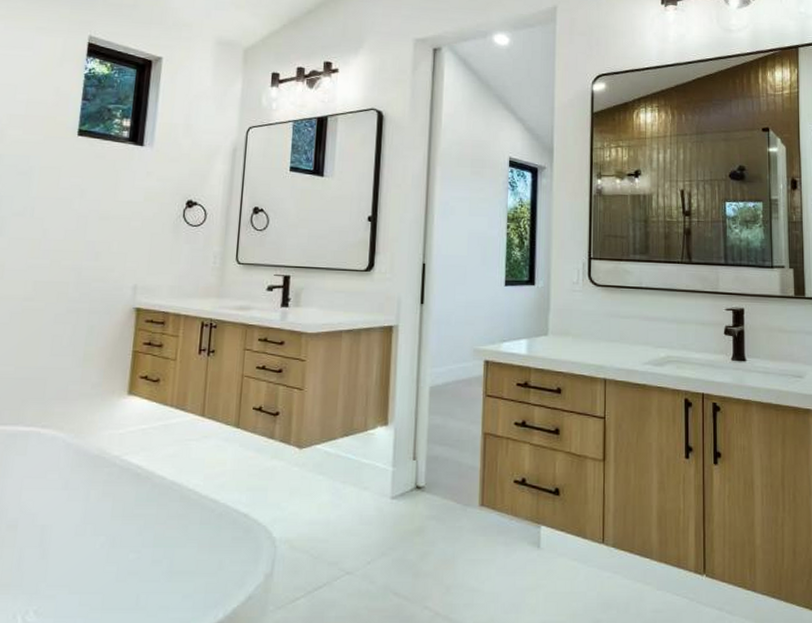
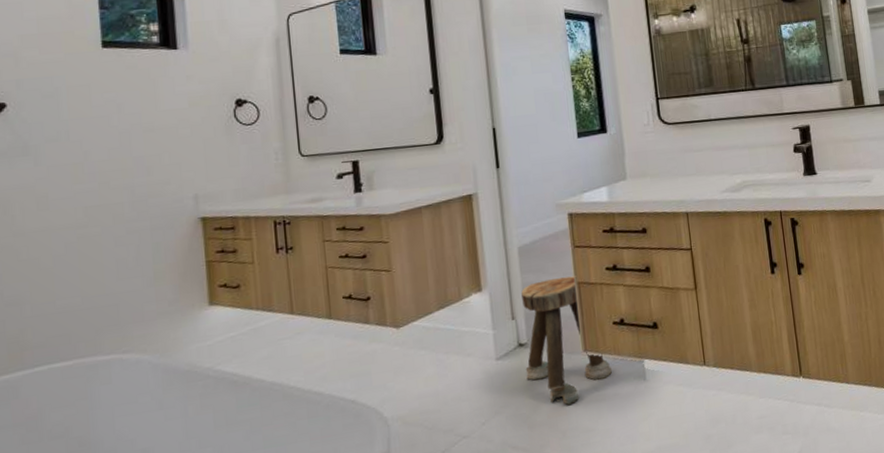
stool: none [418,425,506,559] -> present [521,276,612,405]

